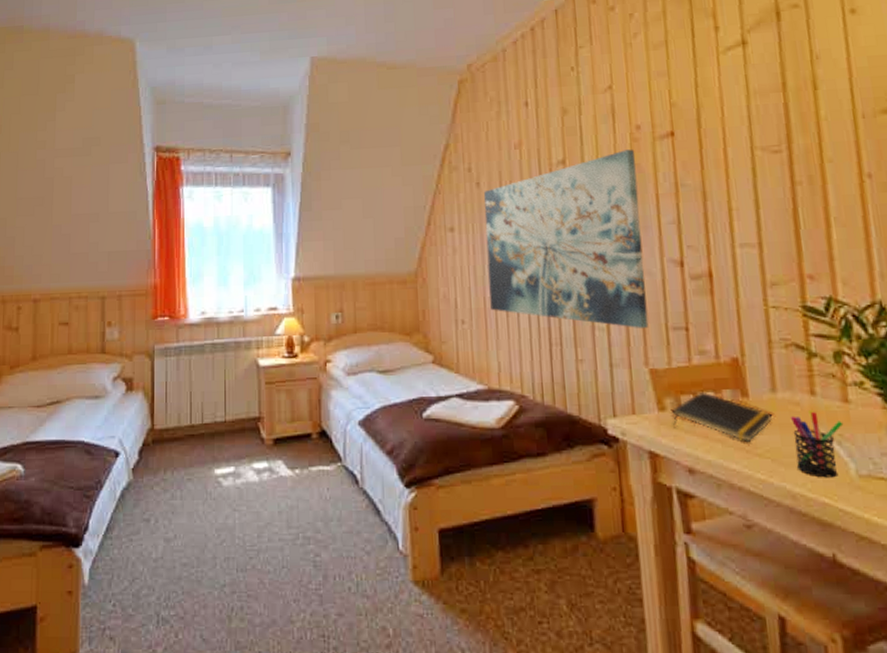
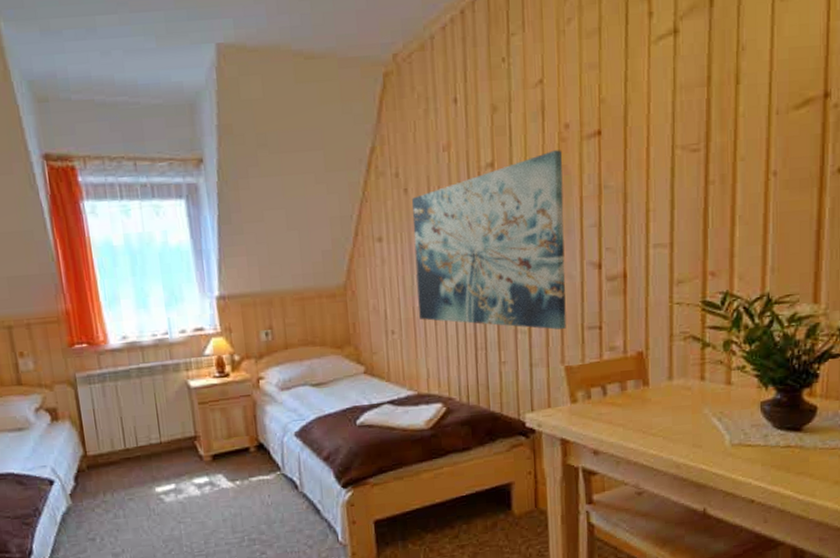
notepad: present [672,391,773,443] -> none [583,383,668,425]
pen holder: present [790,409,844,478] -> none [681,392,725,449]

